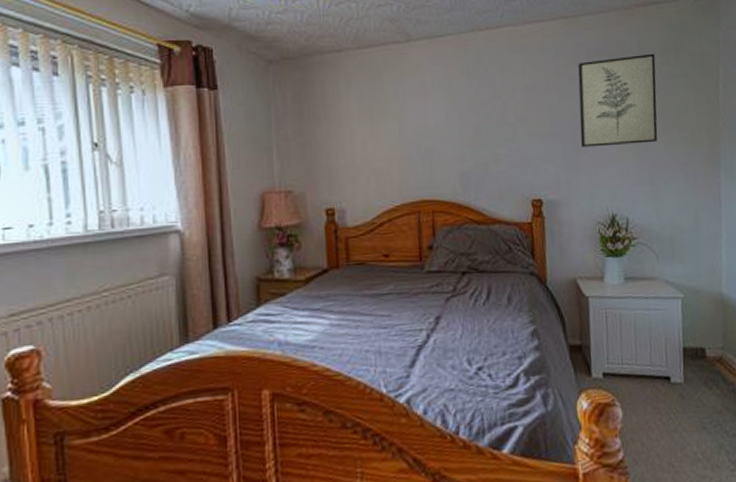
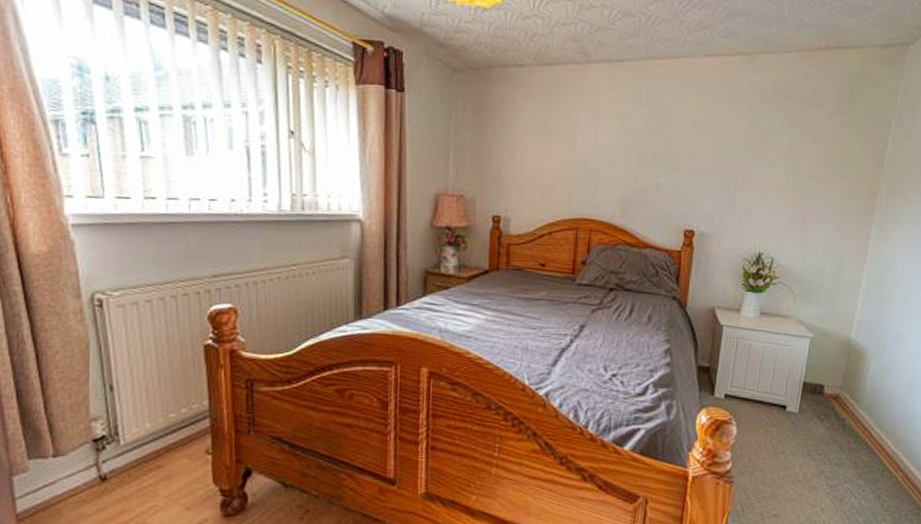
wall art: present [578,53,658,147] -> none [739,99,829,189]

